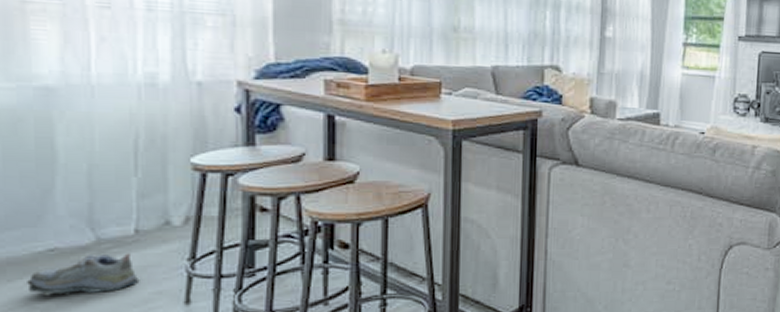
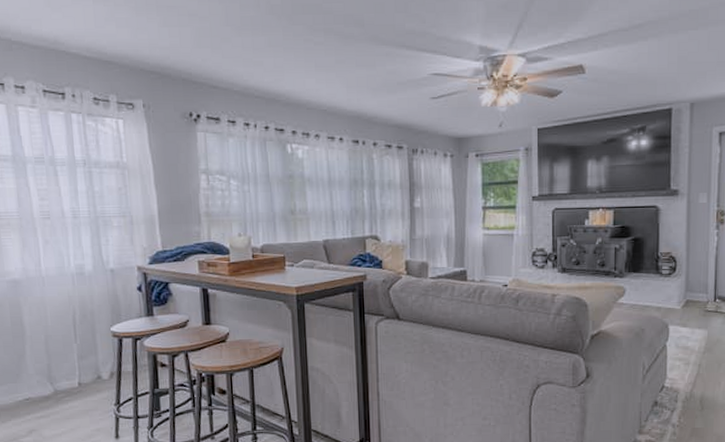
shoe: present [27,253,140,295] -> none [14,400,85,432]

